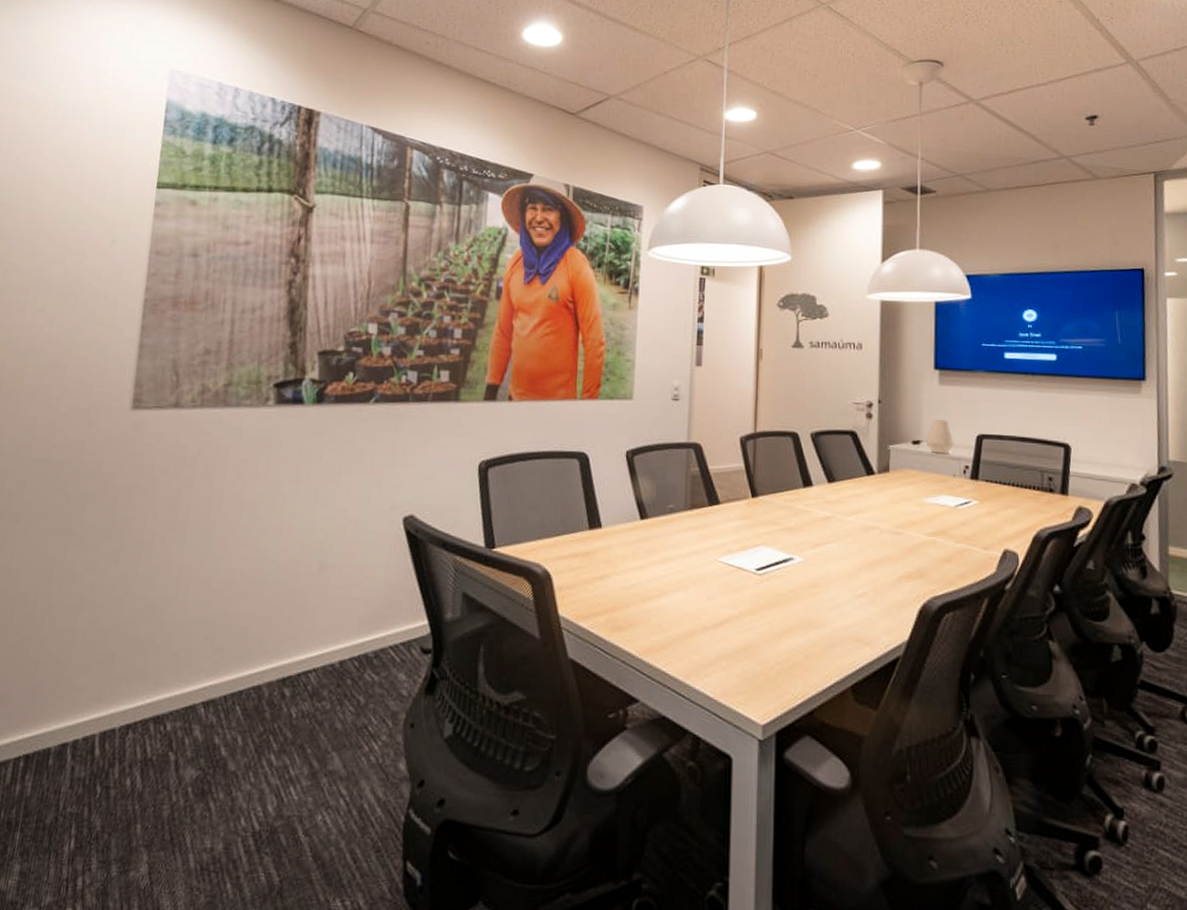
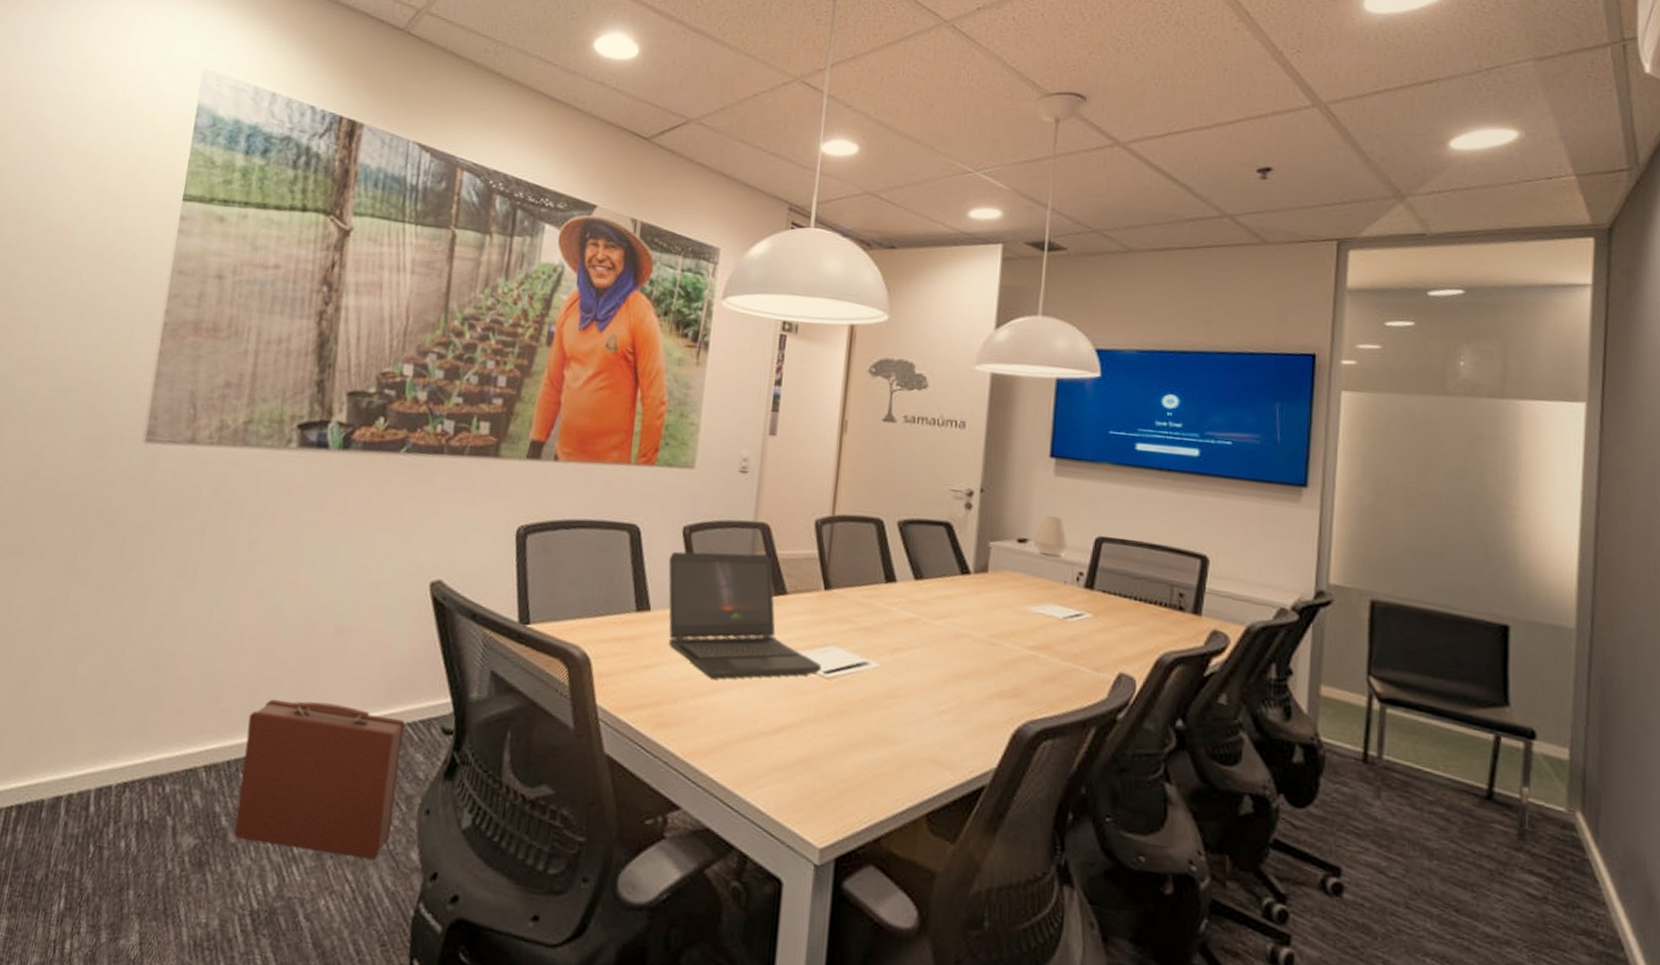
briefcase: none [234,634,387,773] -> present [234,699,405,859]
laptop computer: none [615,470,754,584] -> present [668,551,822,680]

